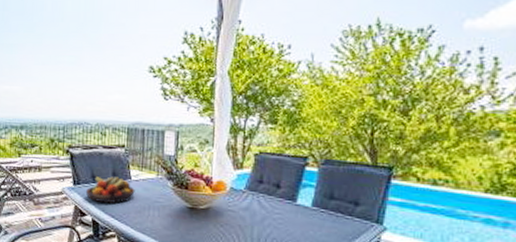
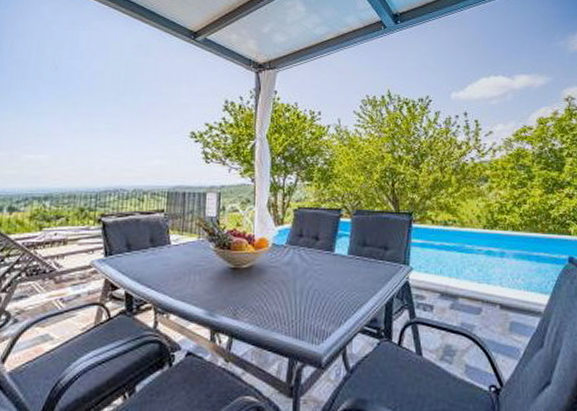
fruit bowl: present [86,176,135,204] -> none [119,243,175,273]

